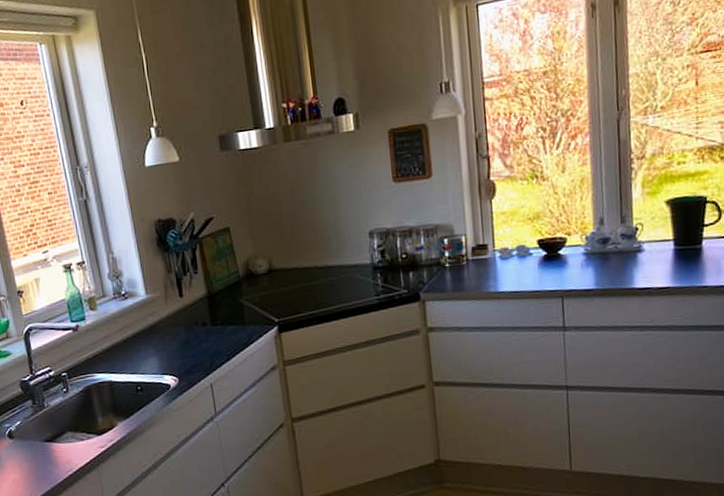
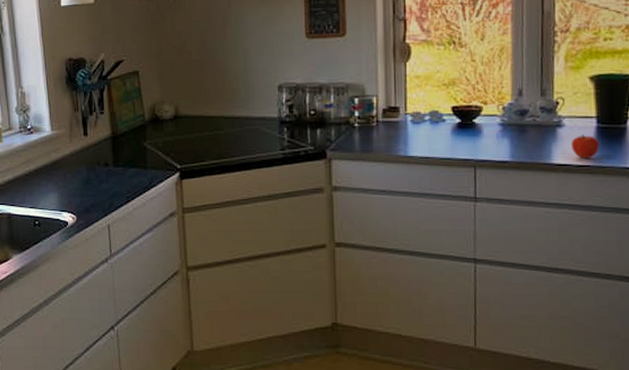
fruit: none [651,257,678,281] -> present [572,134,600,159]

